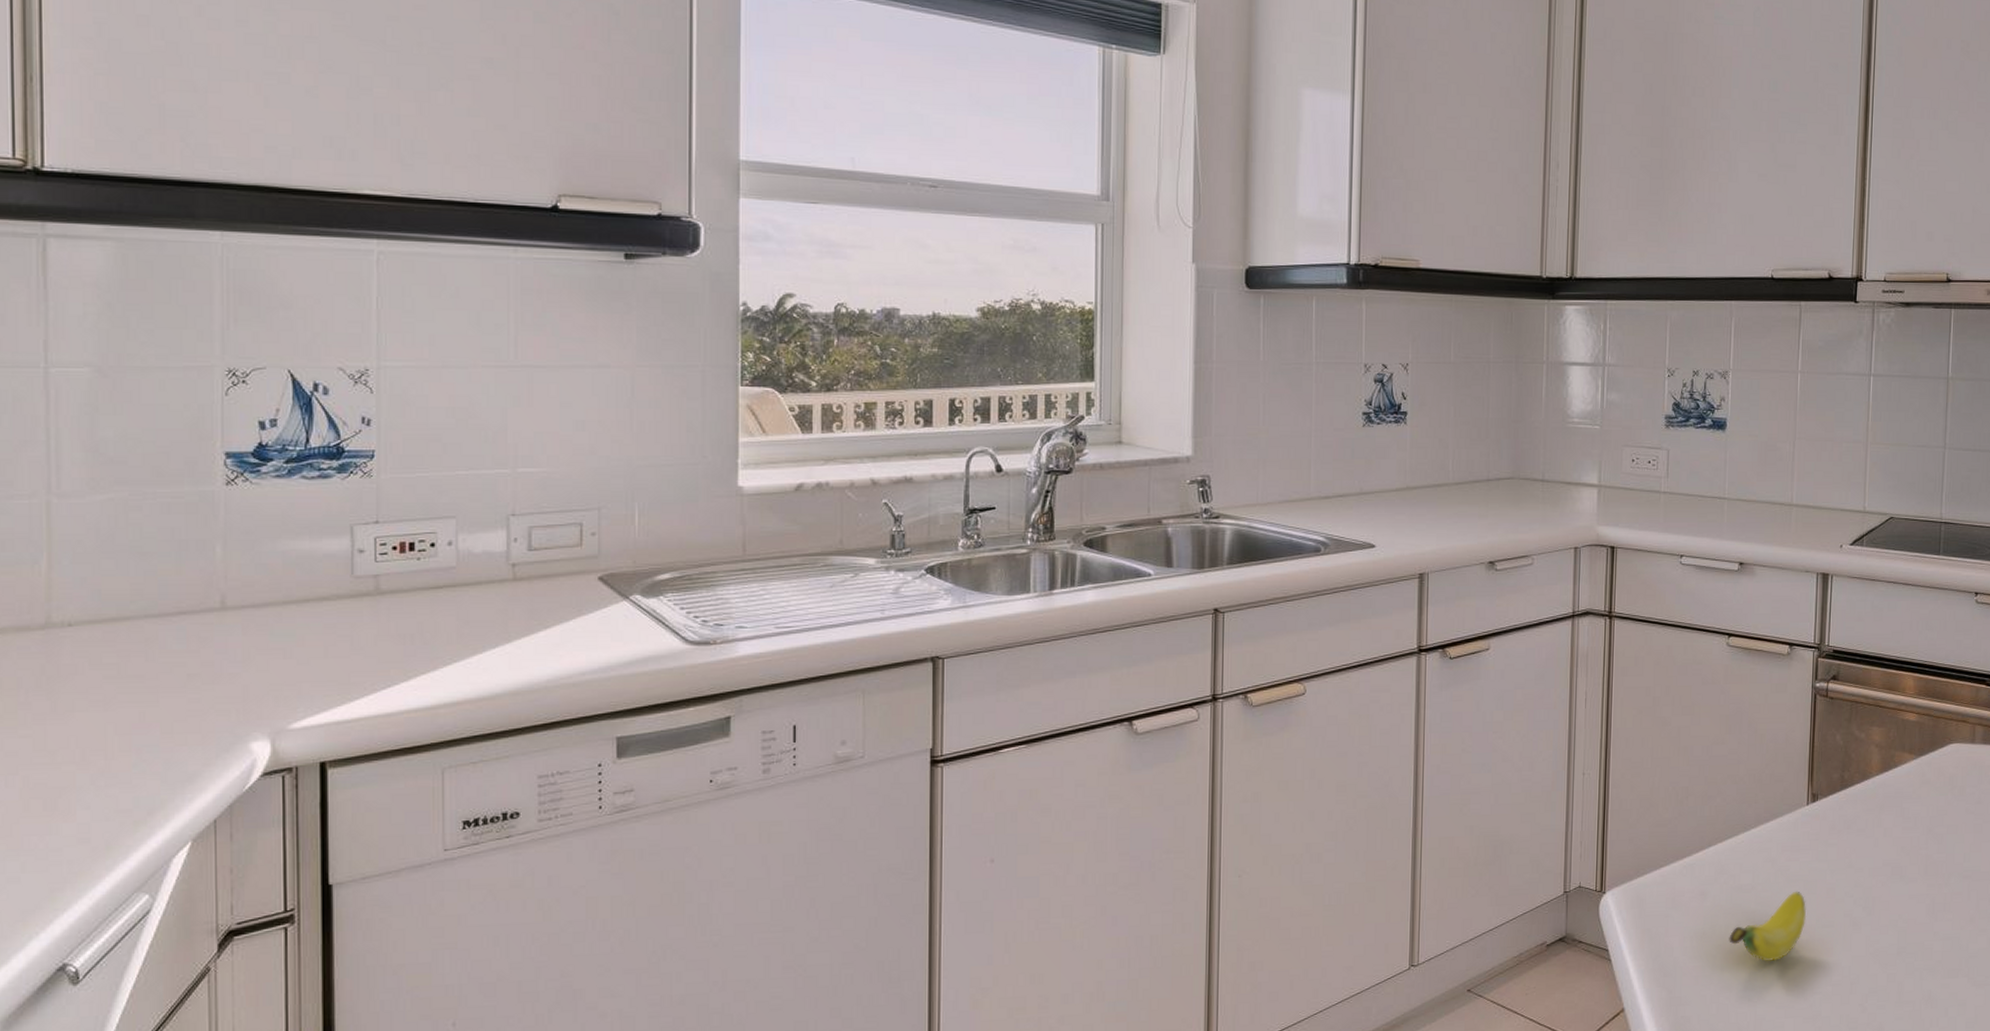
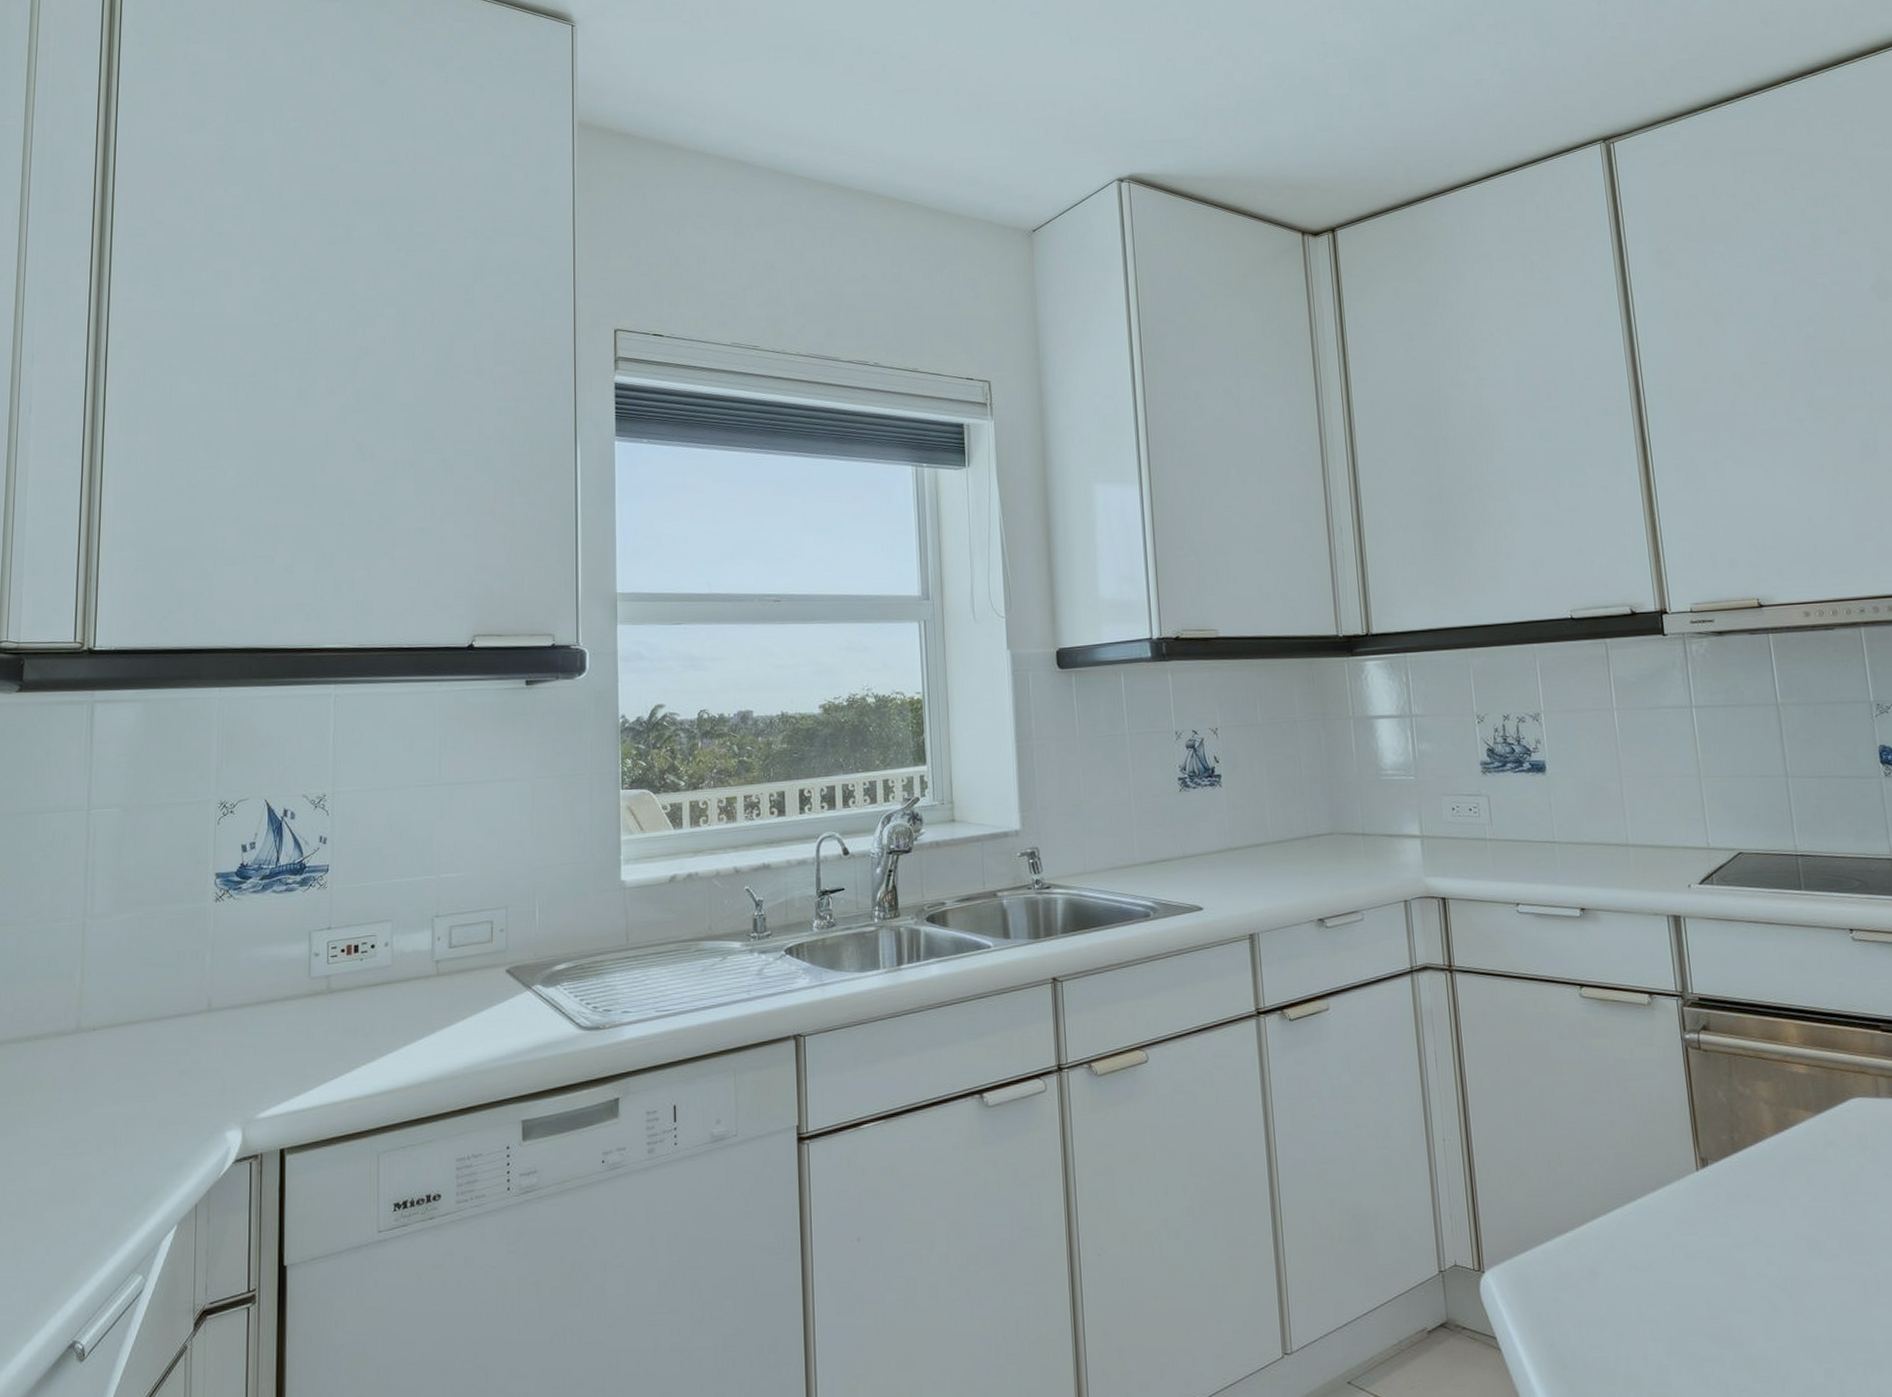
fruit: present [1729,891,1807,962] -> none [1630,1269,1717,1353]

